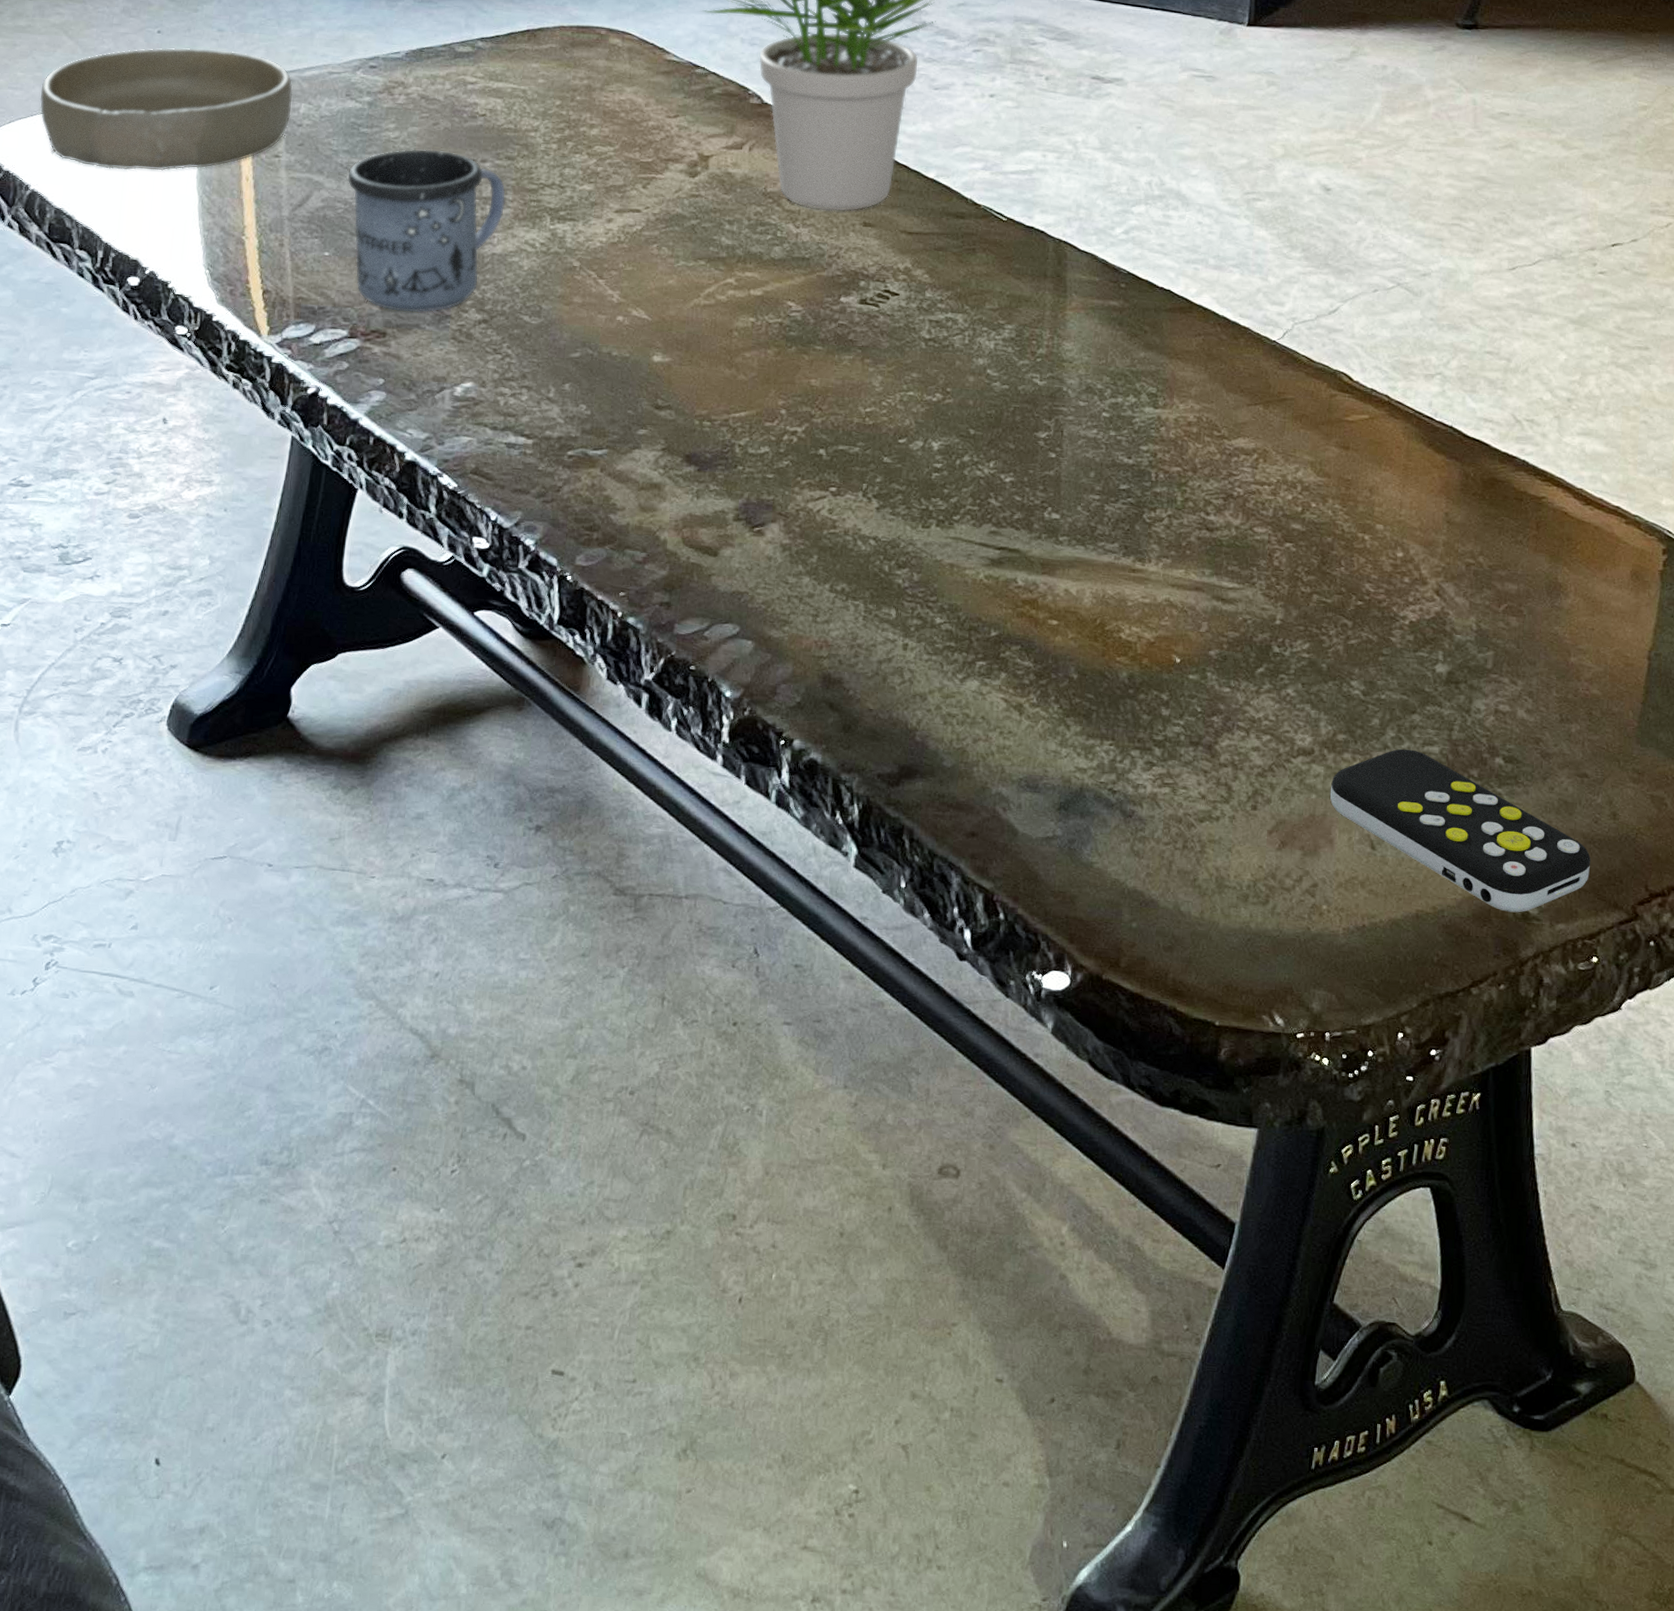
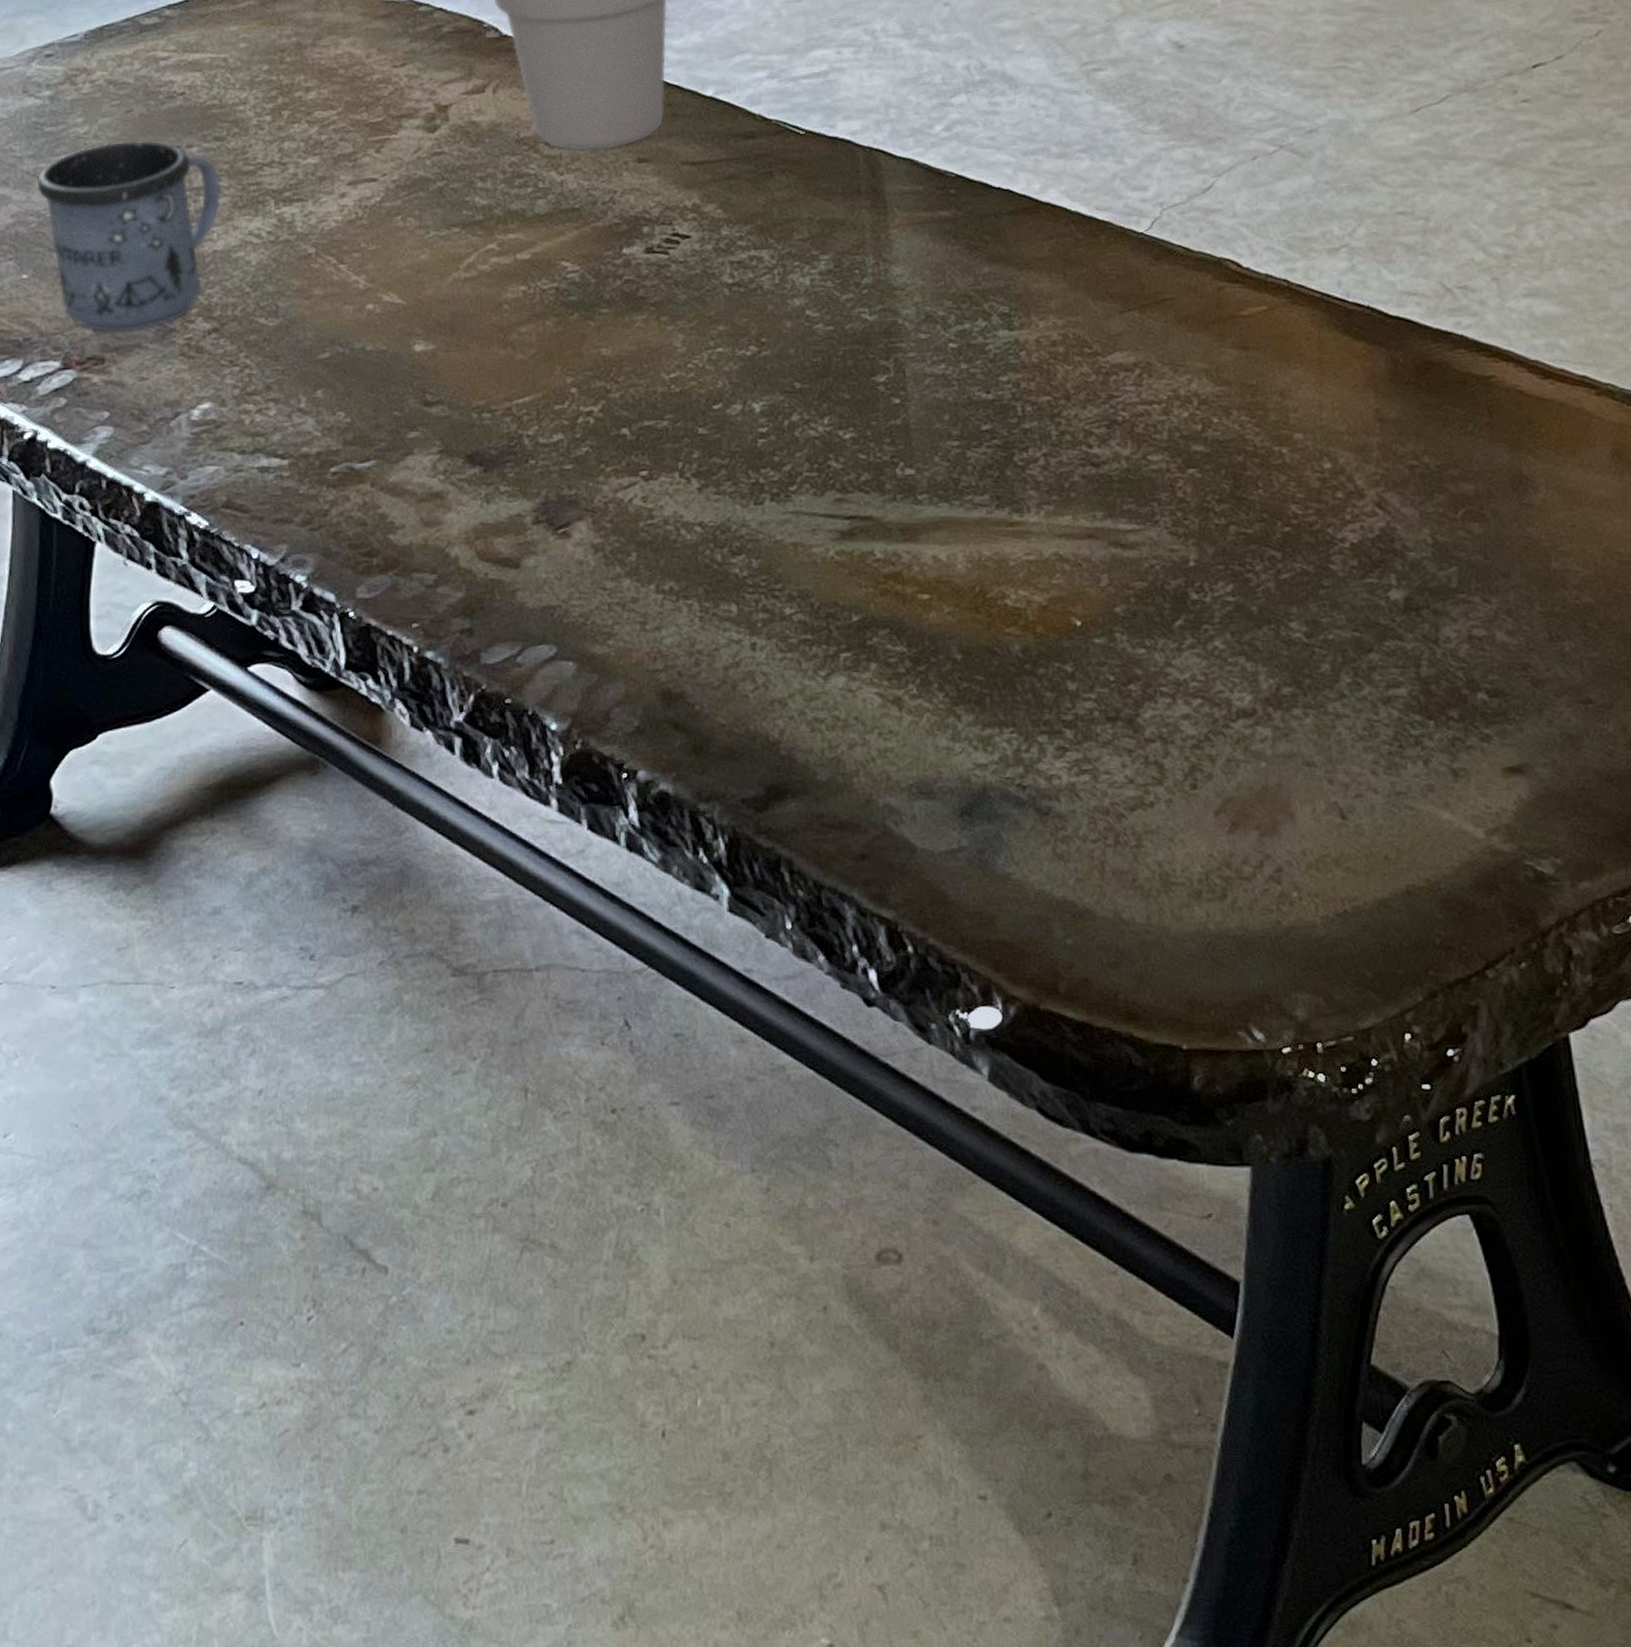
remote control: present [1330,749,1591,913] -> none [1282,695,1611,875]

